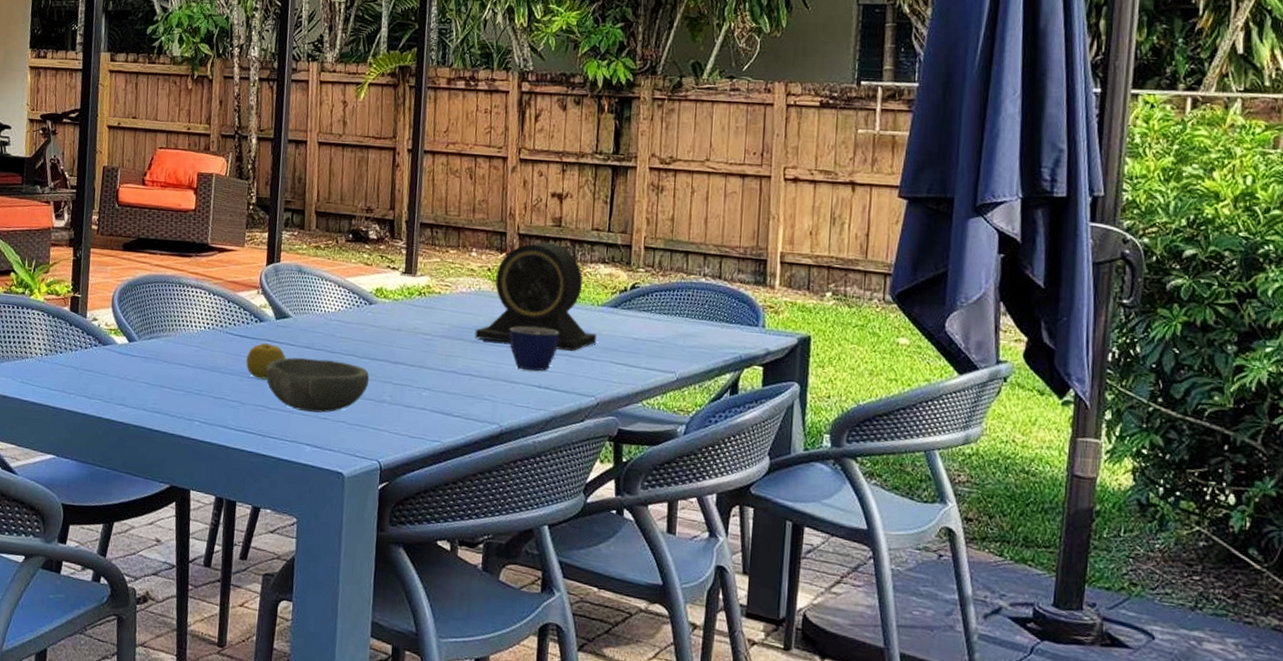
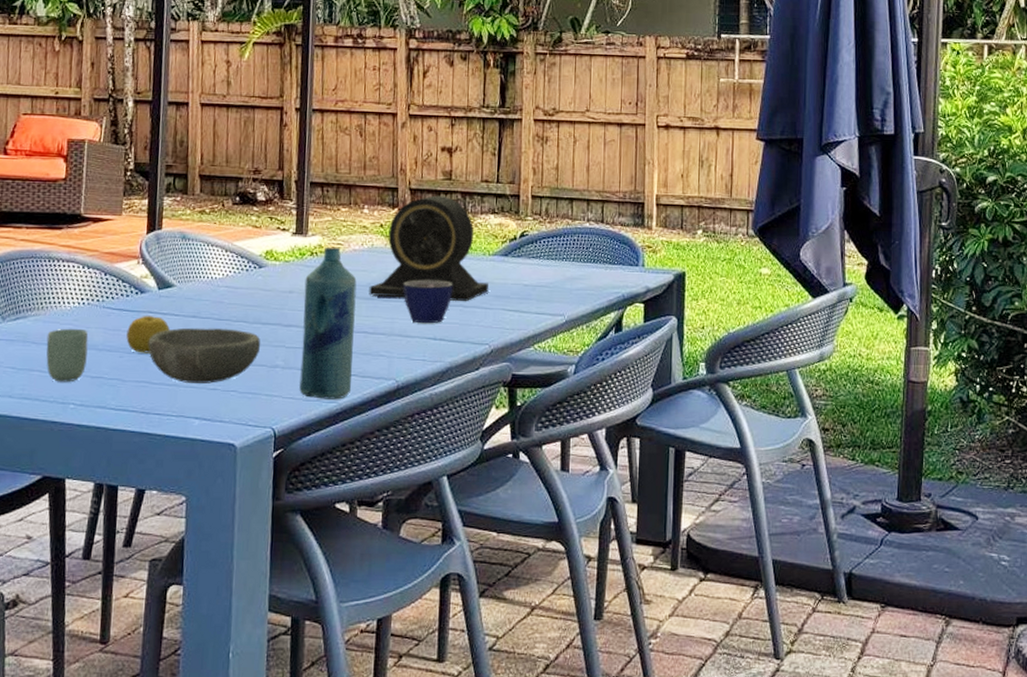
cup: none [175,350,213,401] -> present [46,328,89,382]
bottle: none [405,287,463,439] -> present [299,246,357,400]

